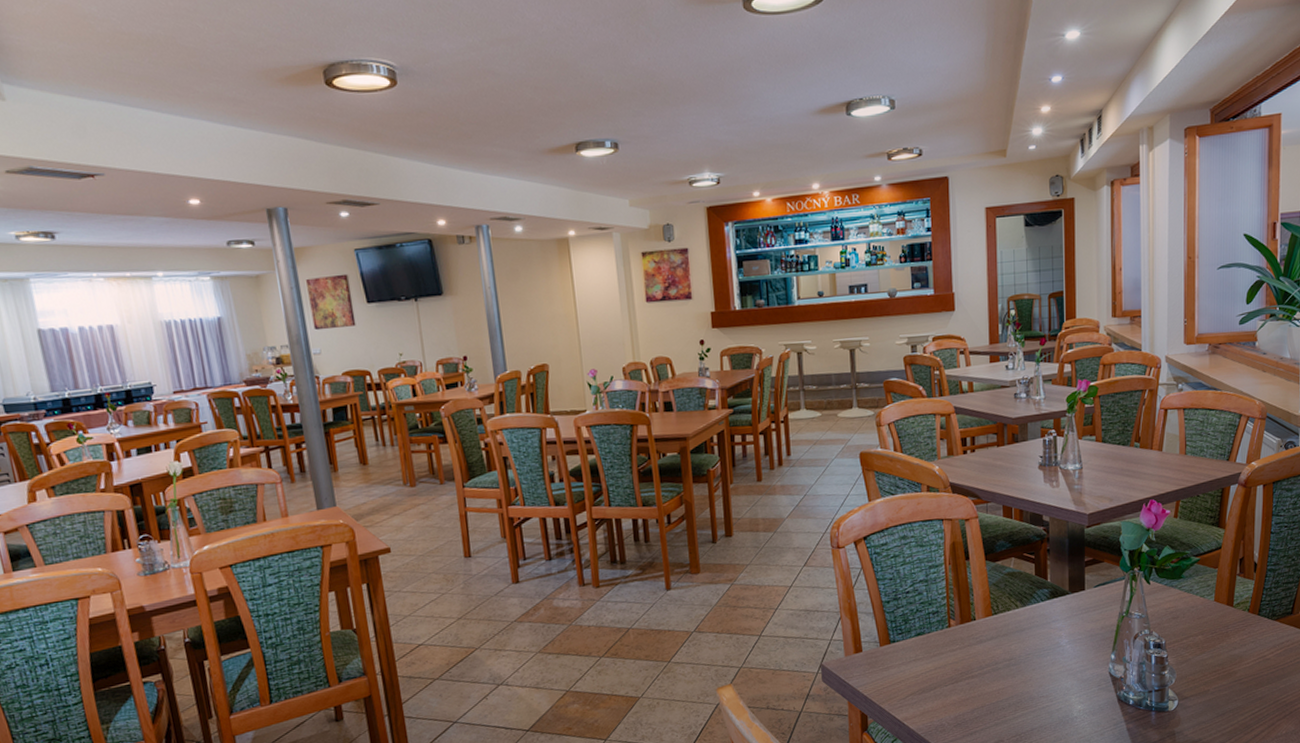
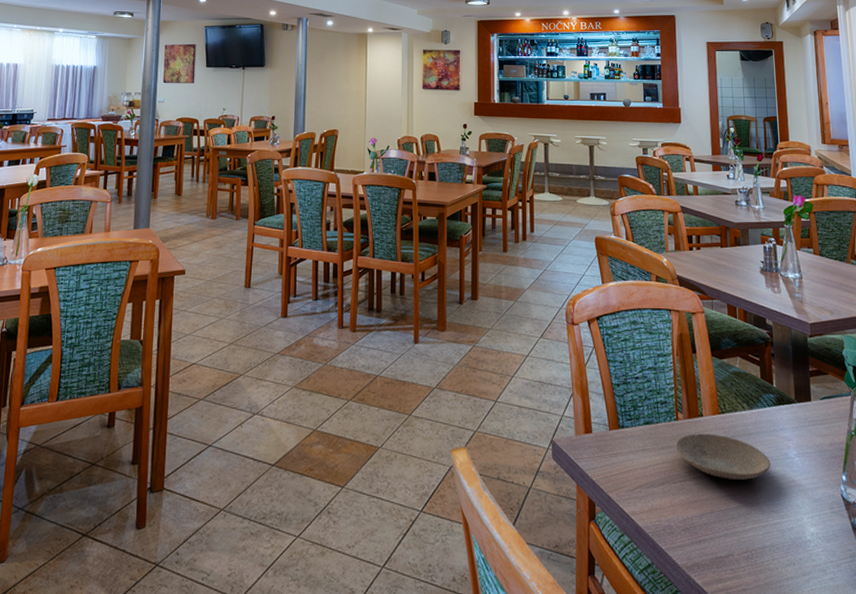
plate: none [947,635,1043,675] -> present [675,433,771,480]

